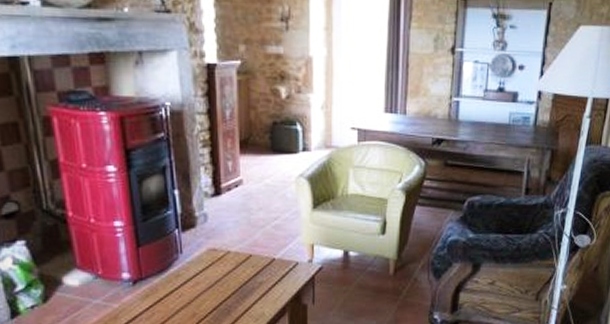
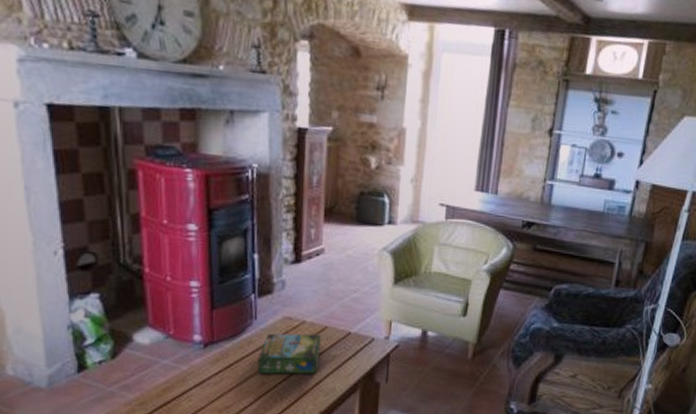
board game: none [187,262,247,305] -> present [257,333,321,375]

